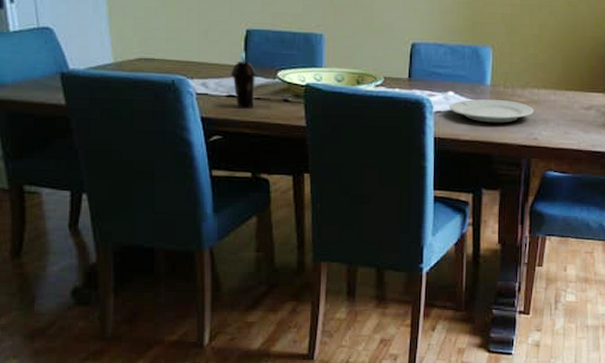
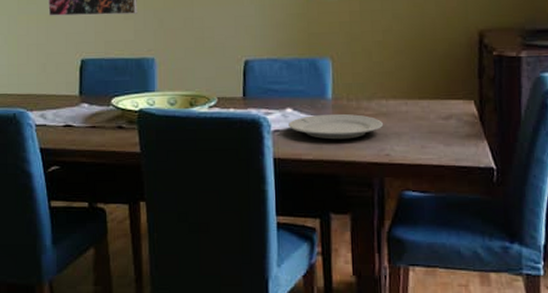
cup: present [230,50,257,109] -> none [67,80,91,138]

